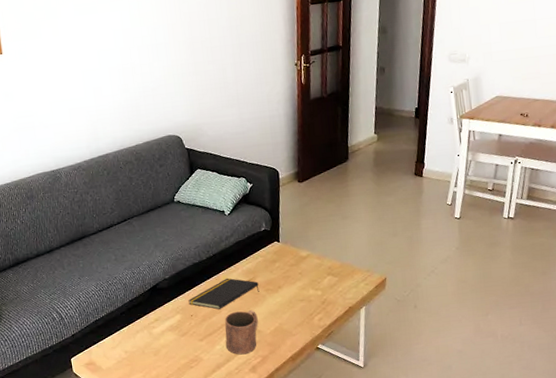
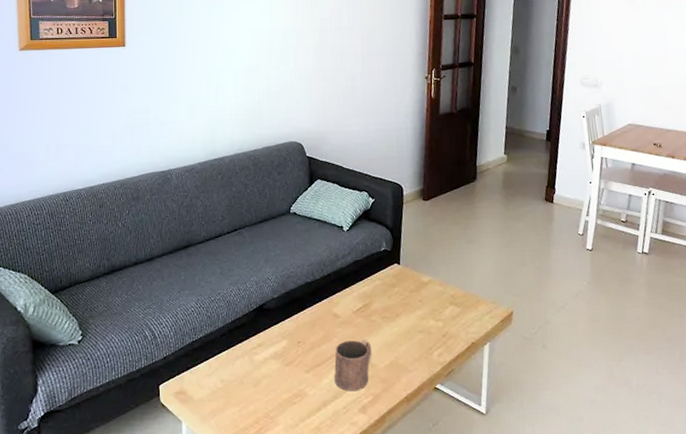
notepad: present [188,278,259,310] -> none [297,301,375,337]

